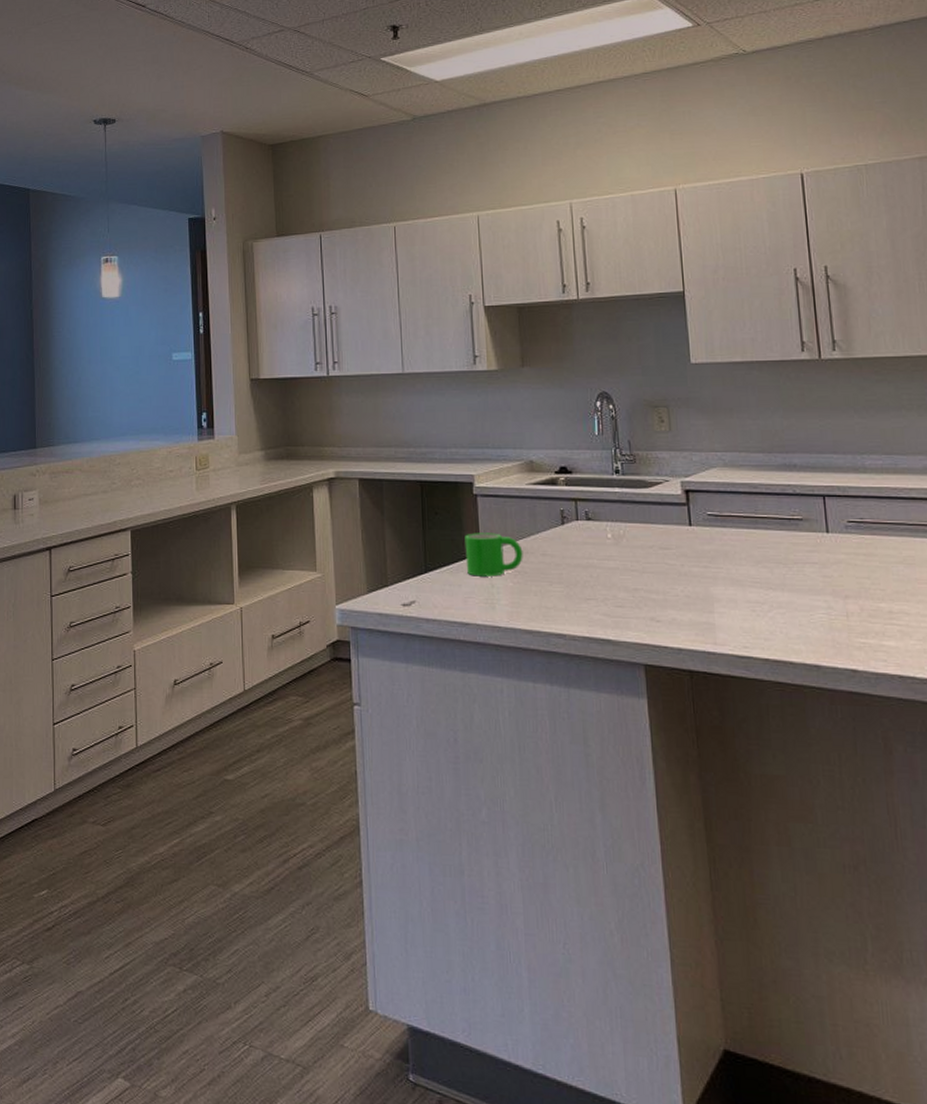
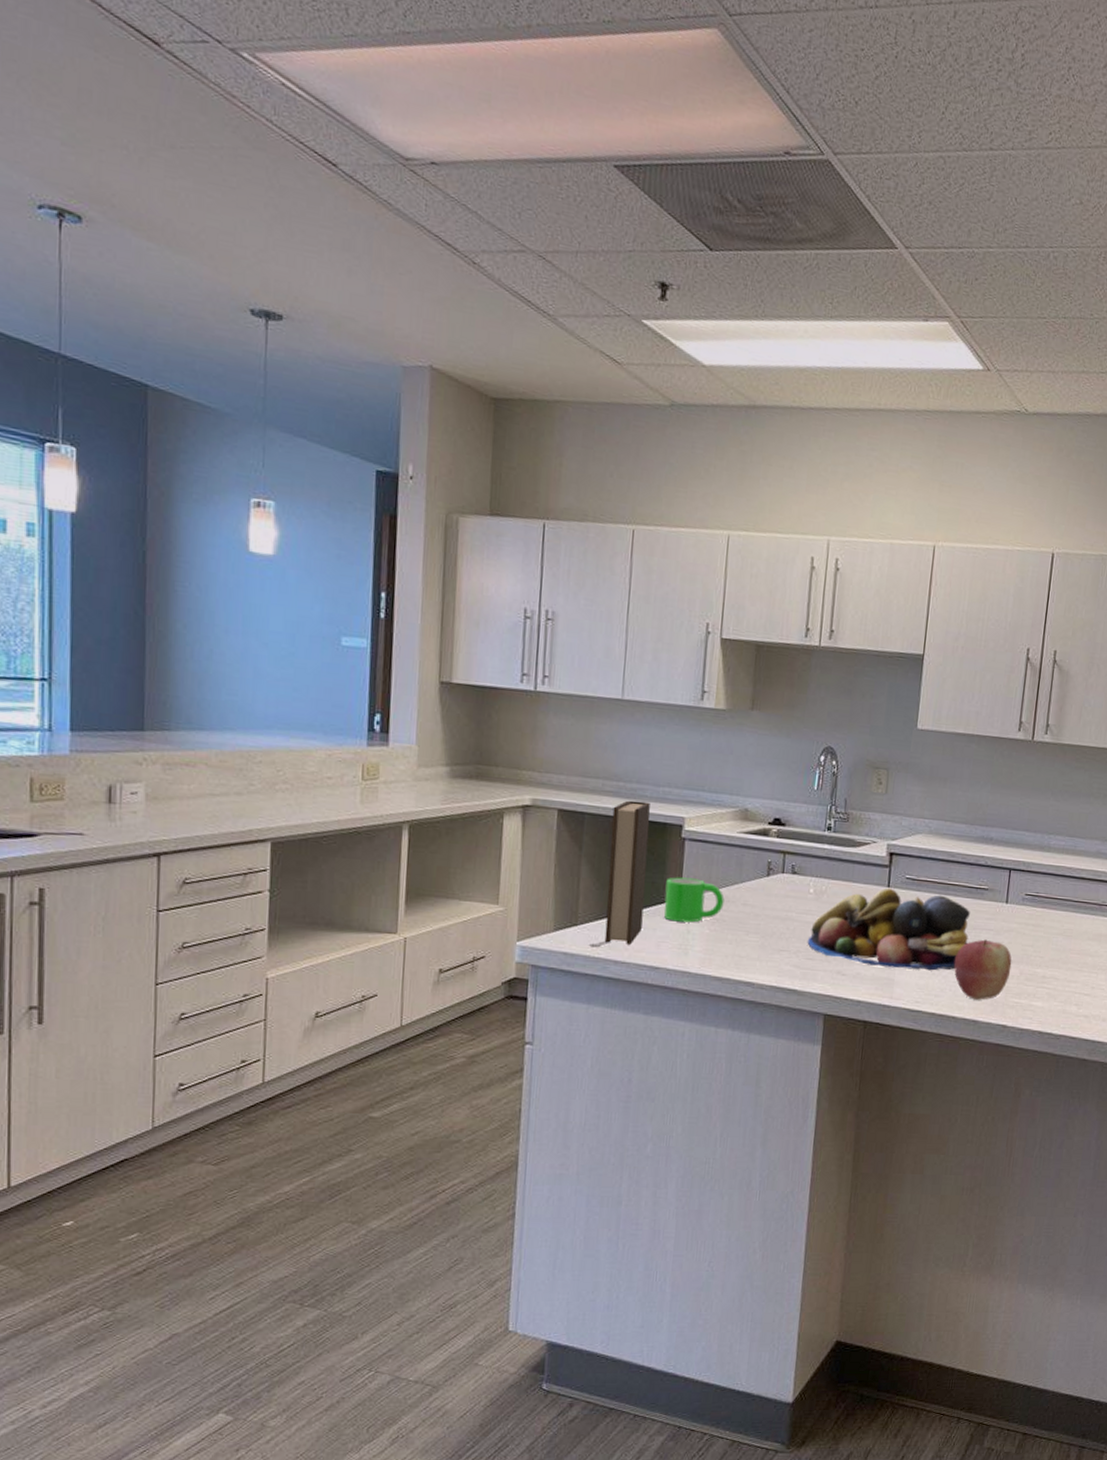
book: none [407,464,448,602] -> present [604,800,650,945]
fruit bowl: none [613,526,791,612] -> present [807,887,970,971]
apple: none [780,574,849,642] -> present [954,939,1012,1000]

